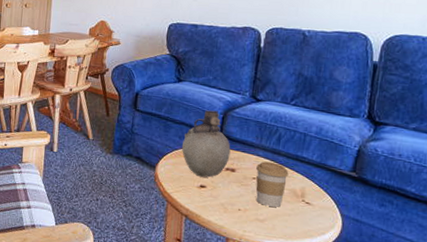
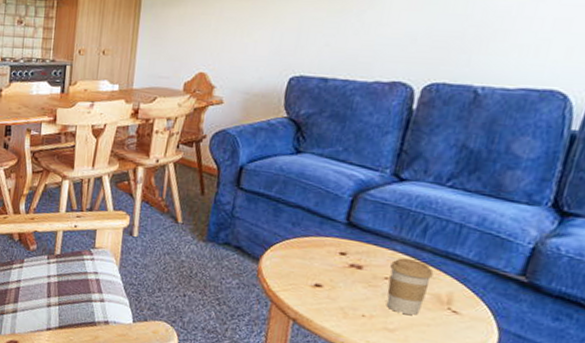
vase: present [181,110,231,178] -> none [294,190,360,275]

